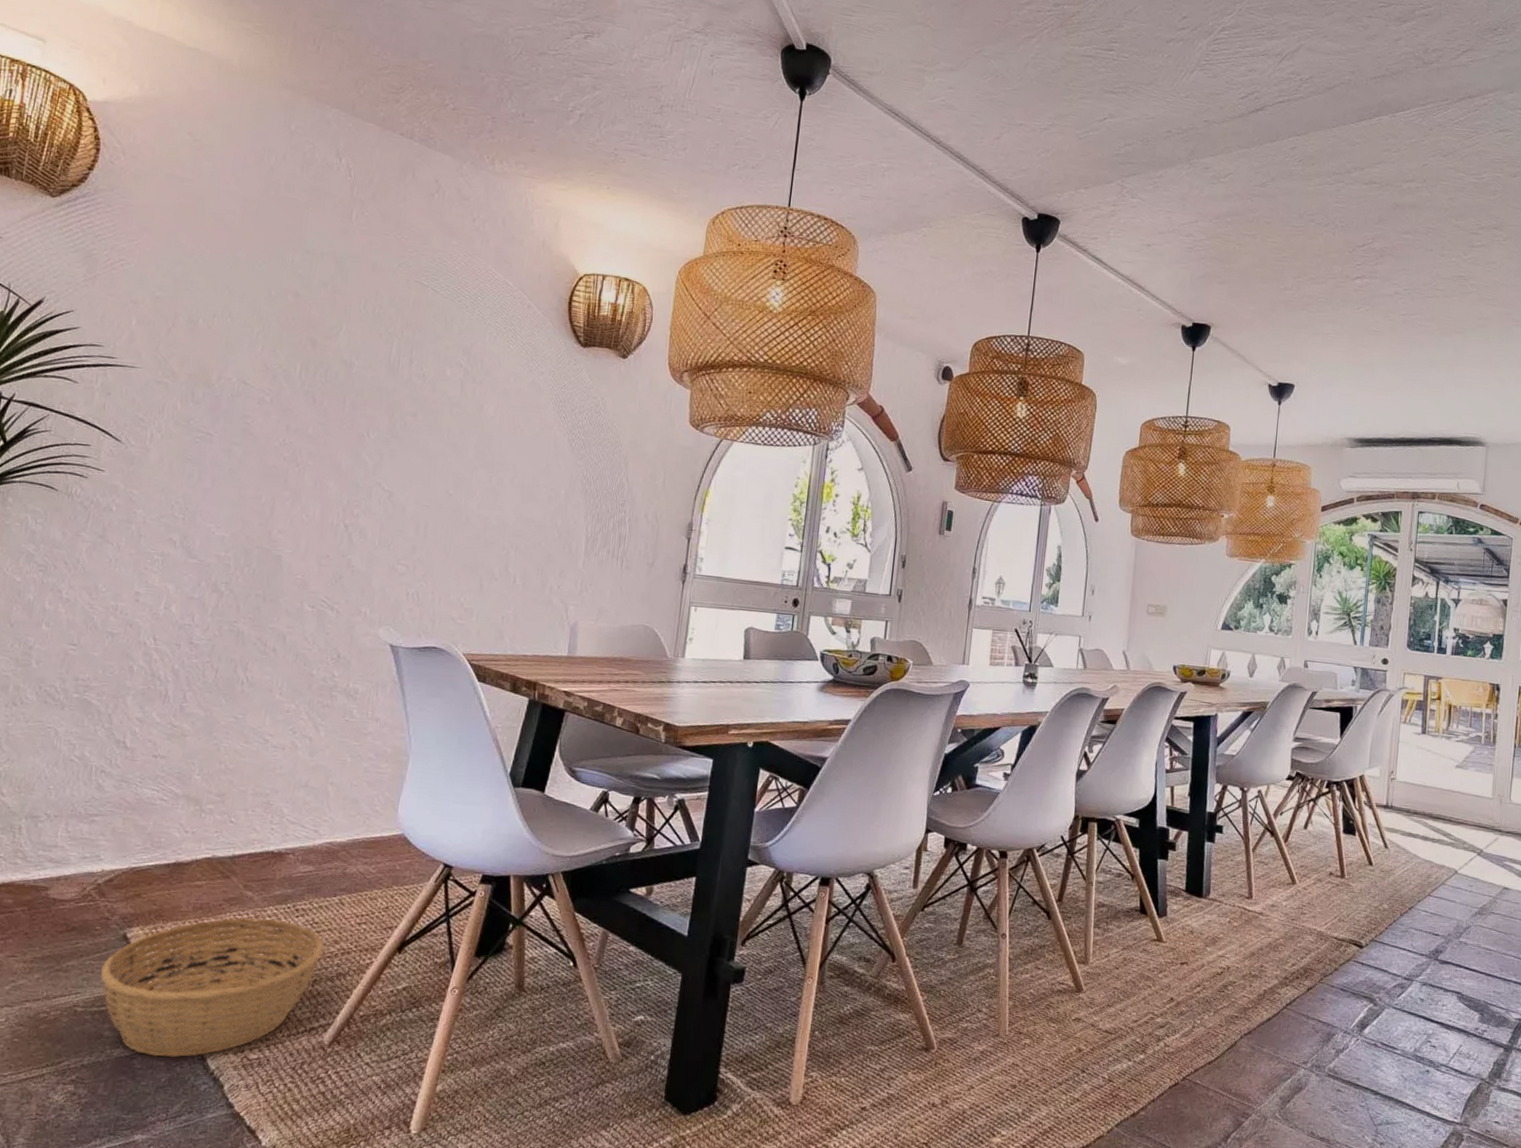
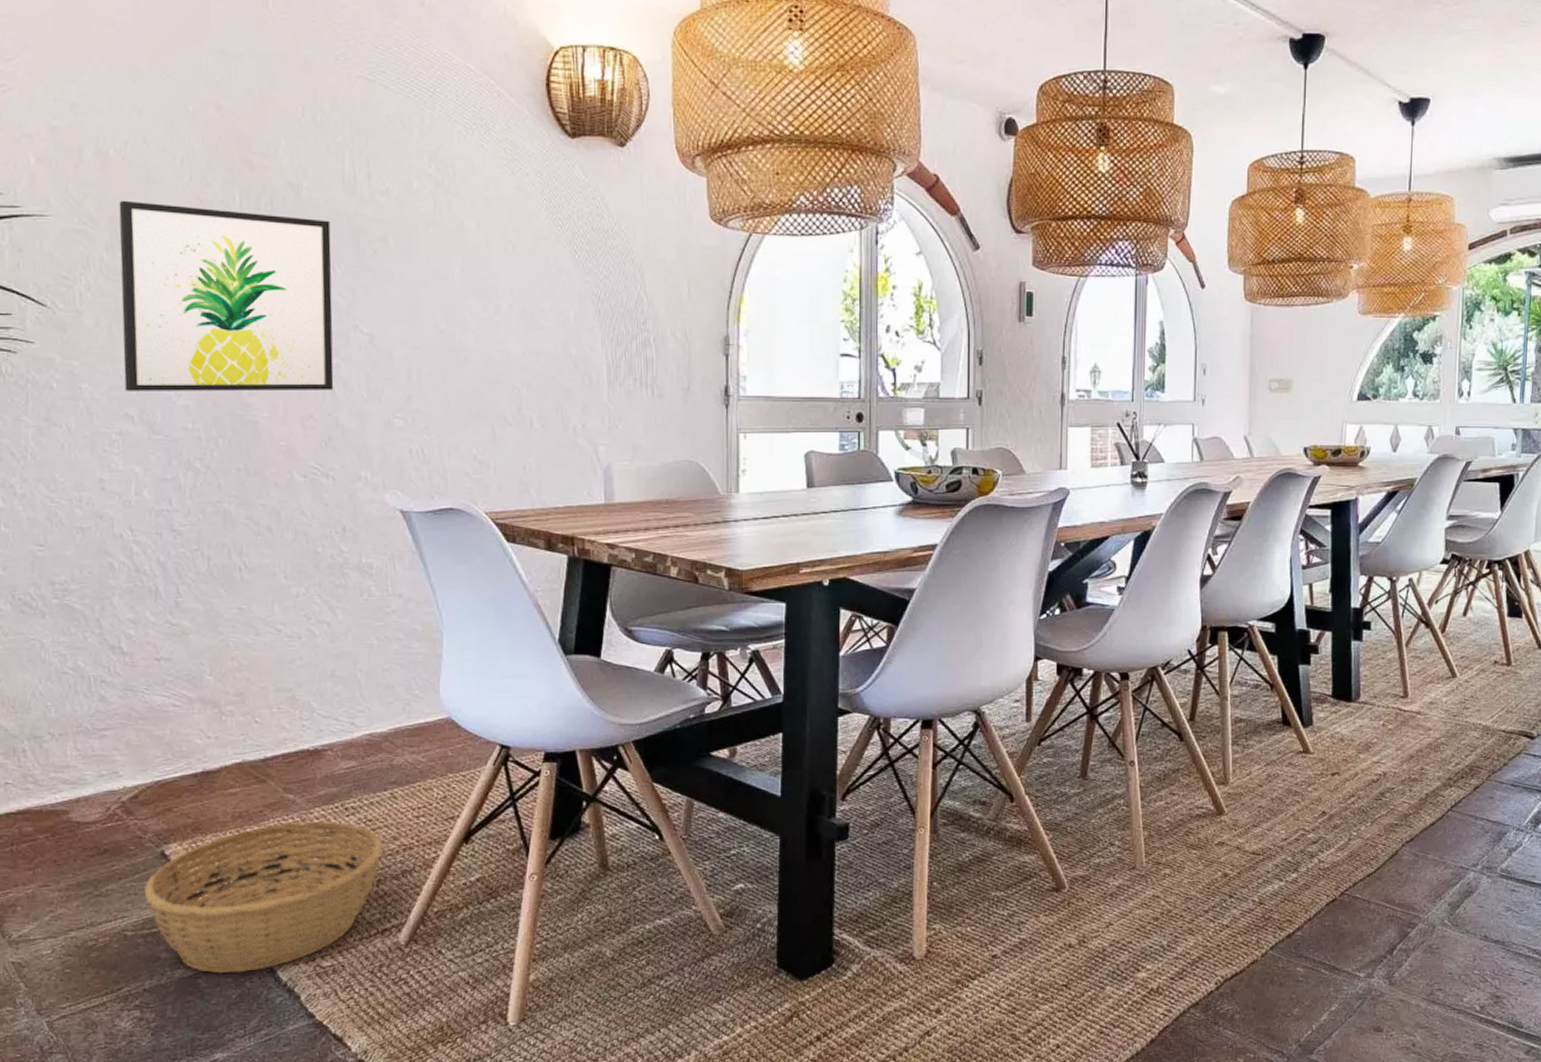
wall art: none [173,361,372,536] -> present [119,200,334,391]

